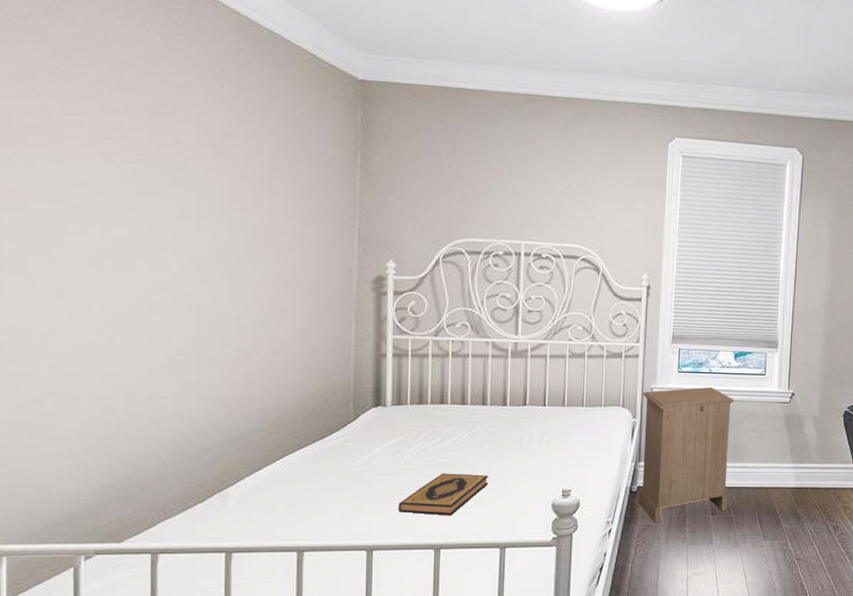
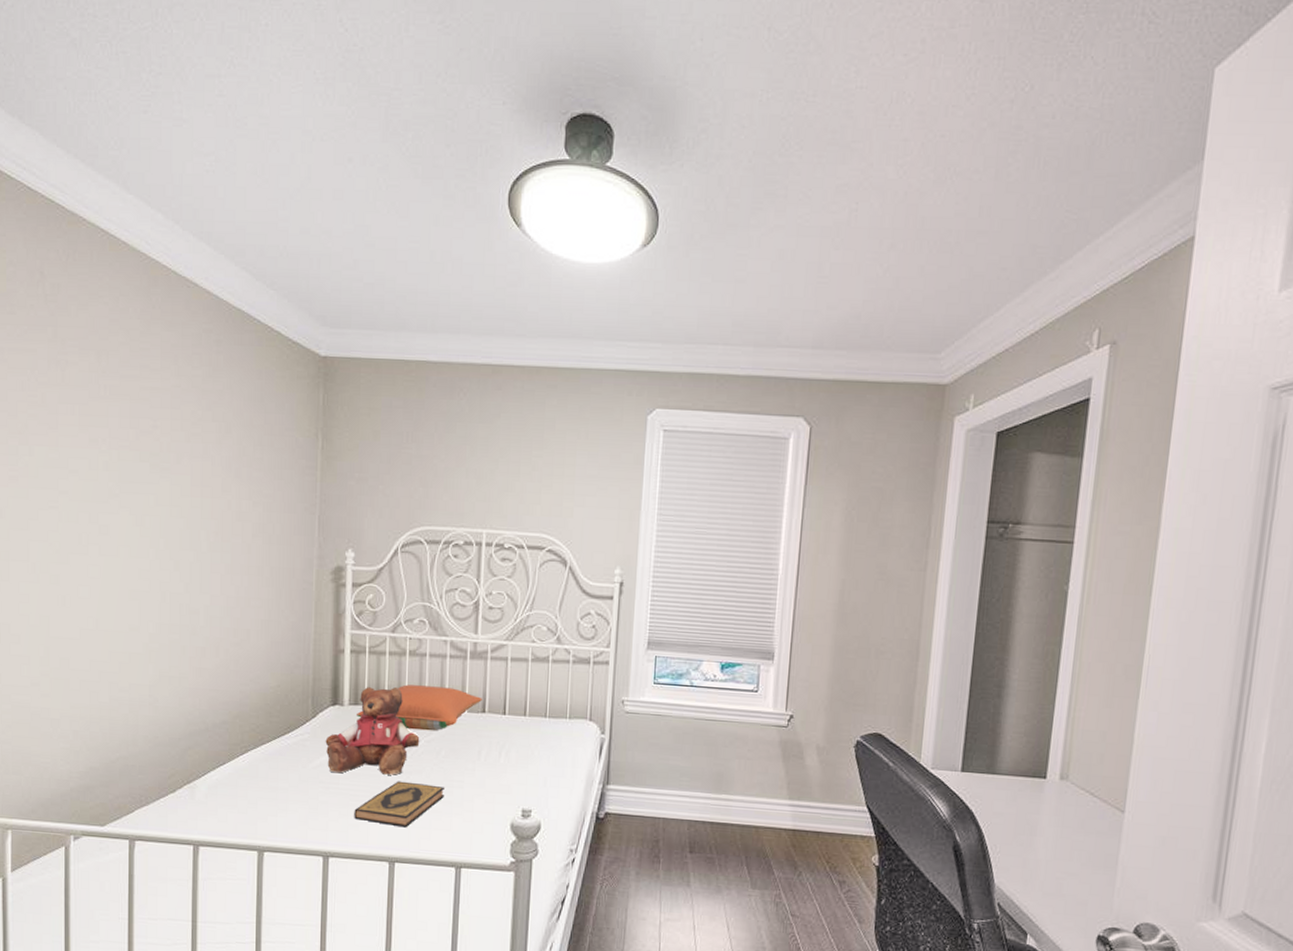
teddy bear: none [368,387,464,471] -> present [325,687,420,775]
pillow: none [400,384,523,425] -> present [357,684,482,731]
cabinet: present [638,387,734,523] -> none [605,702,719,857]

